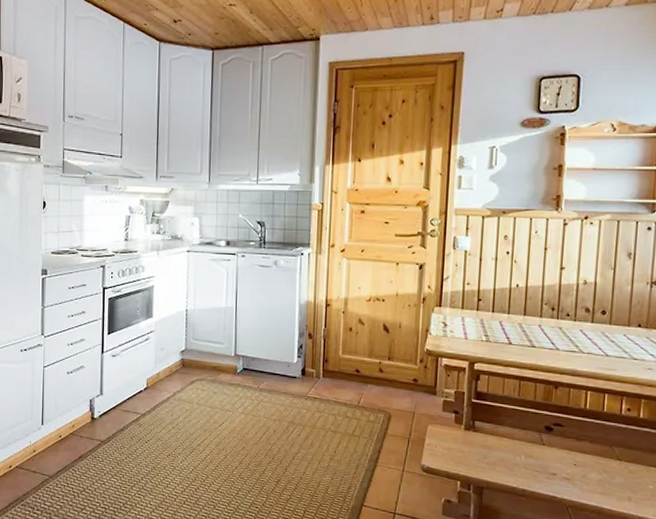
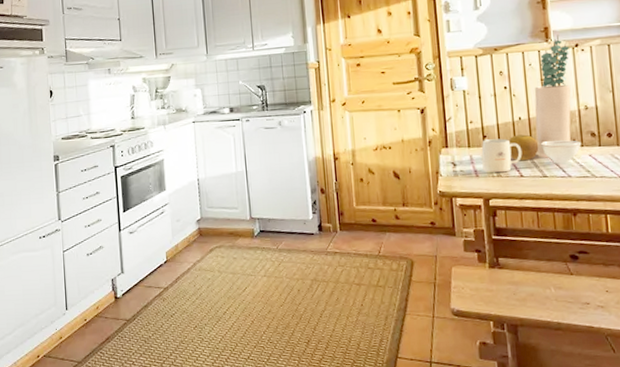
mug: none [473,303,515,338] -> present [481,138,522,173]
fruit: none [502,302,532,329] -> present [509,134,539,161]
vase: none [529,204,579,329] -> present [534,34,571,158]
bowl: none [533,311,575,337] -> present [540,140,582,165]

